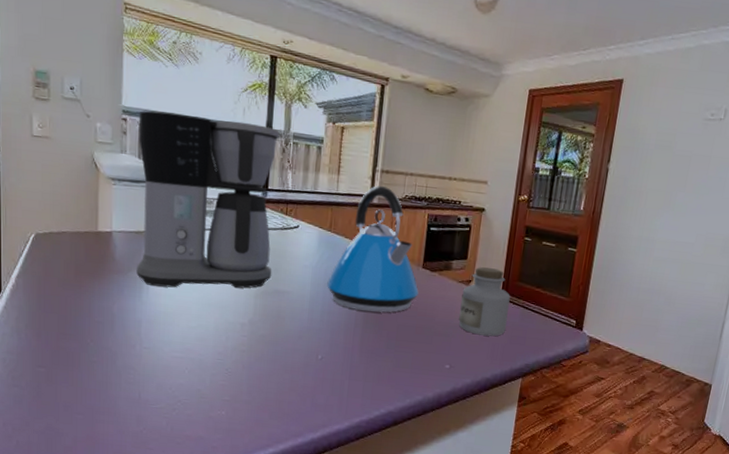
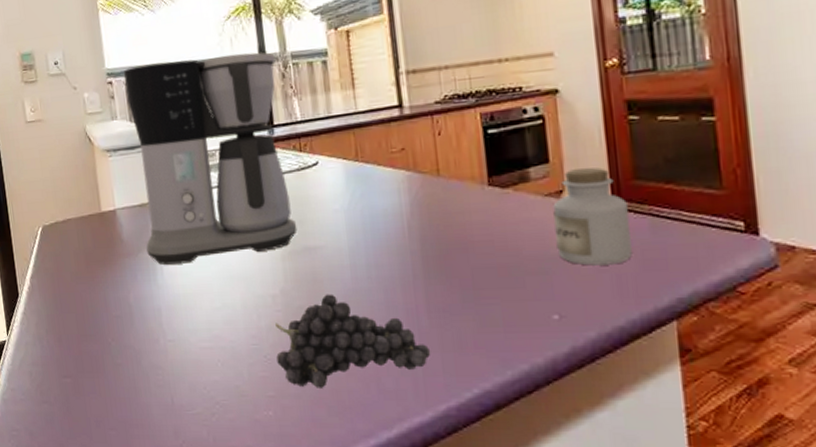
fruit: none [236,328,357,398] -> present [275,294,431,388]
kettle: present [327,186,419,313] -> none [366,90,491,257]

